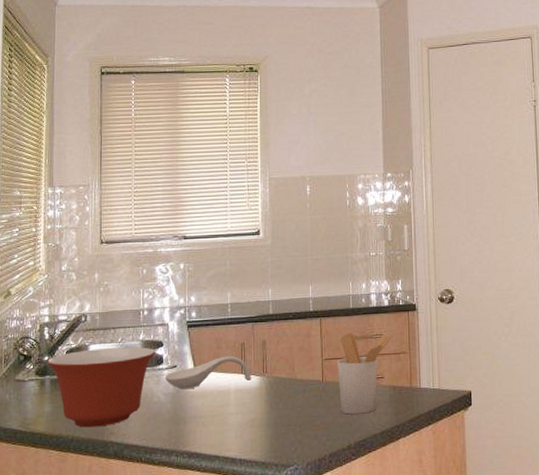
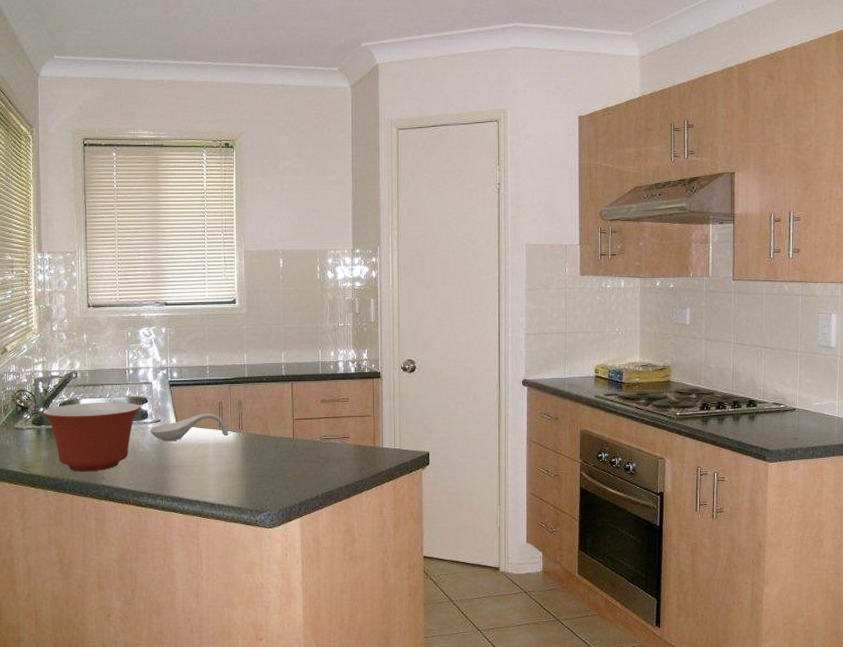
utensil holder: present [337,333,393,415] -> none [307,396,358,469]

